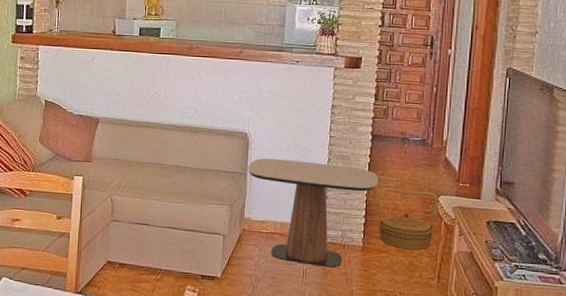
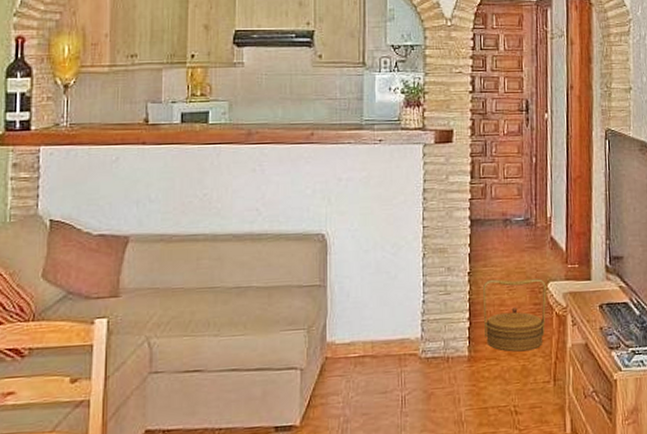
side table: present [248,158,379,267] -> none [328,260,482,390]

